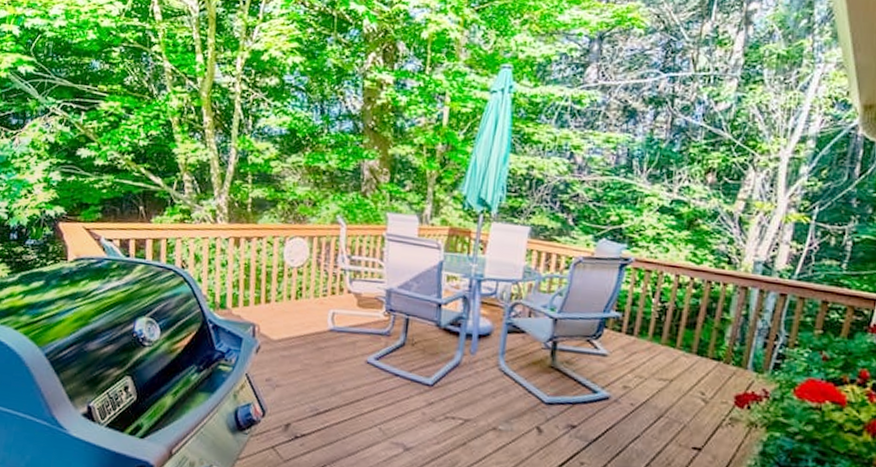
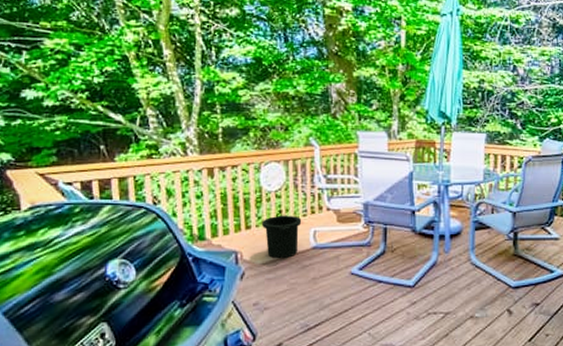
trash can: none [281,292,322,338] -> present [261,215,302,259]

